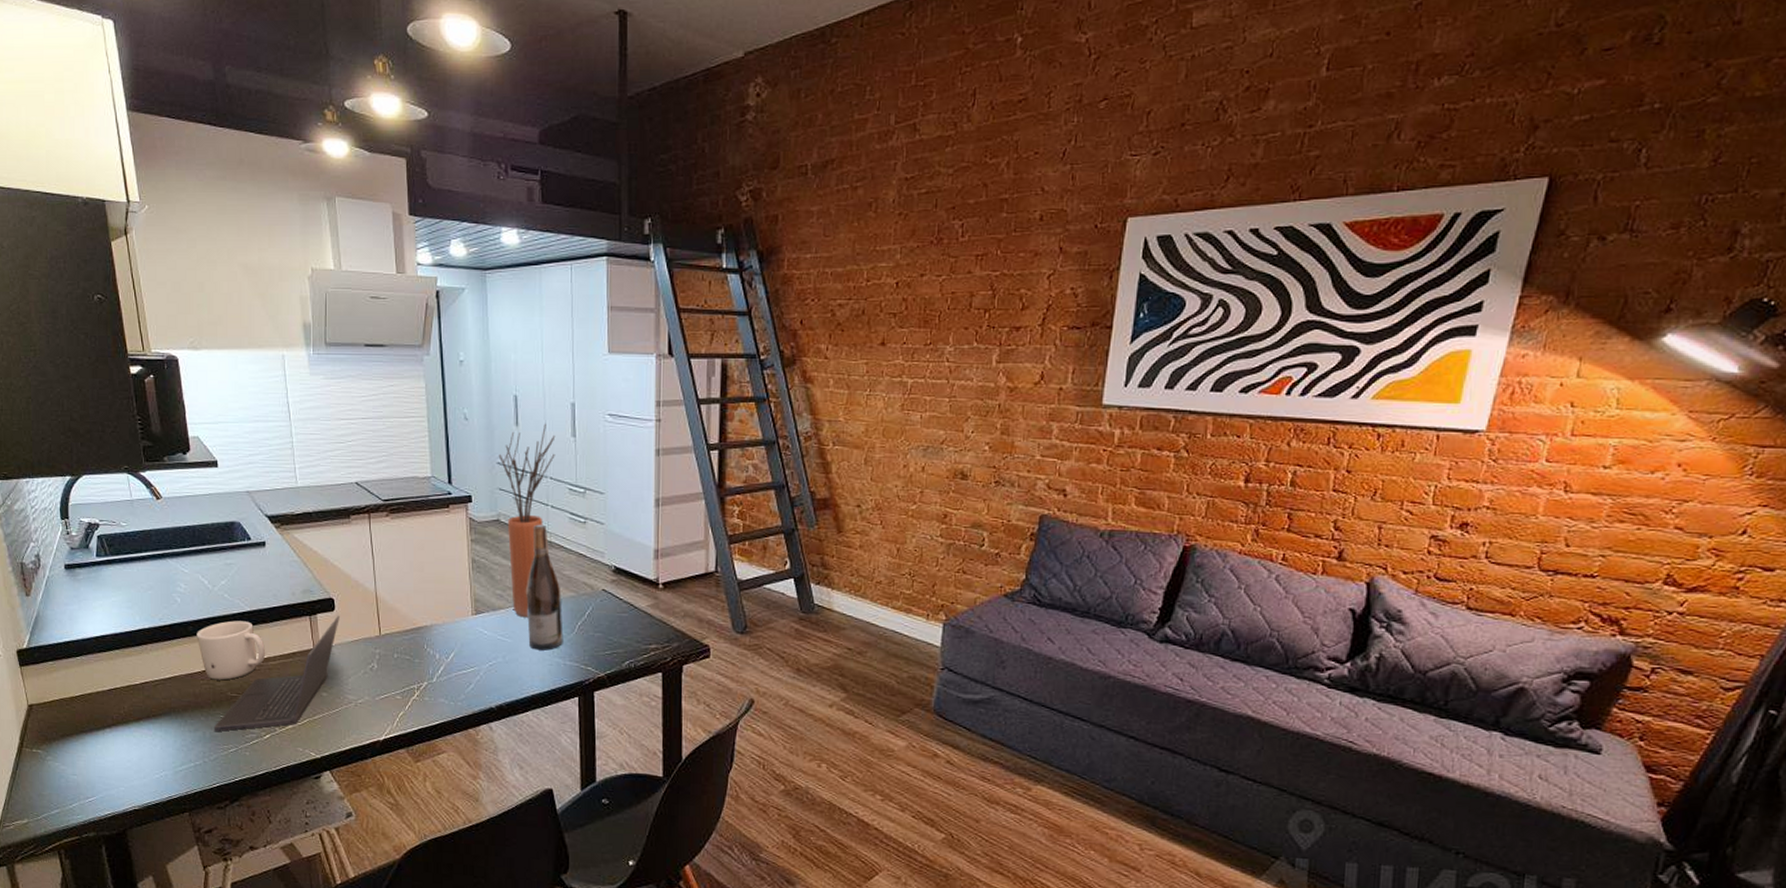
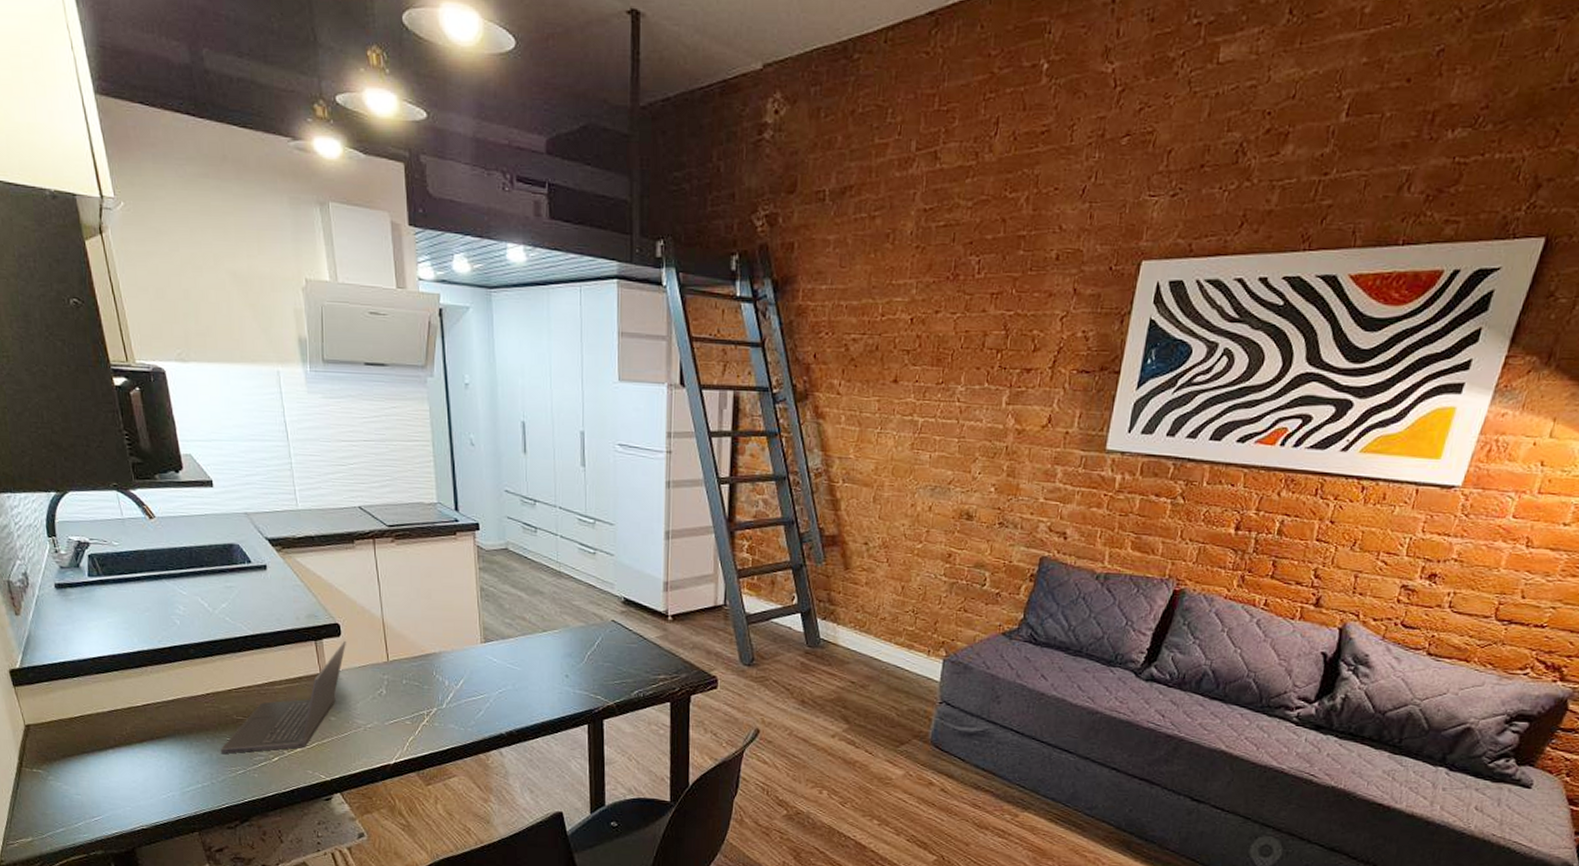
mug: present [196,620,265,681] -> none [198,644,270,704]
vase: present [498,423,556,618] -> none [506,451,565,647]
wine bottle: present [526,524,563,650] -> none [535,554,573,679]

